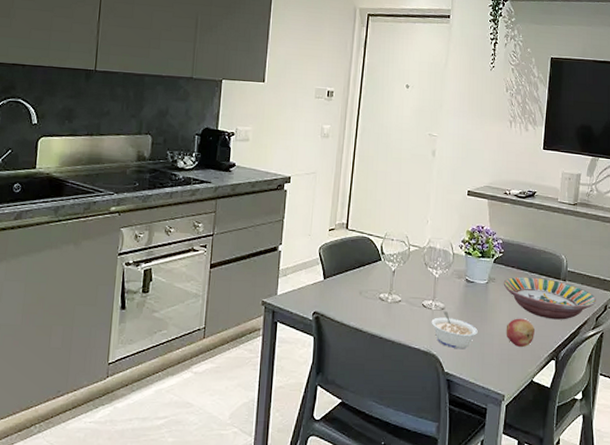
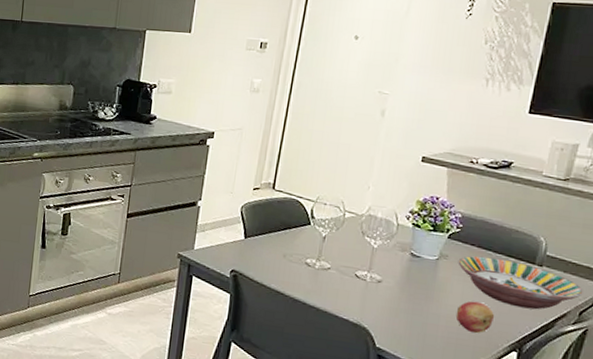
legume: present [431,311,478,349] -> none [364,284,421,326]

